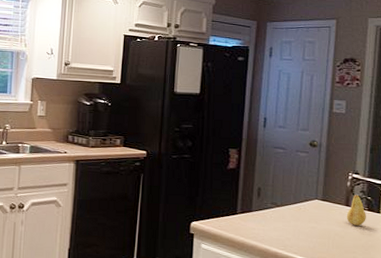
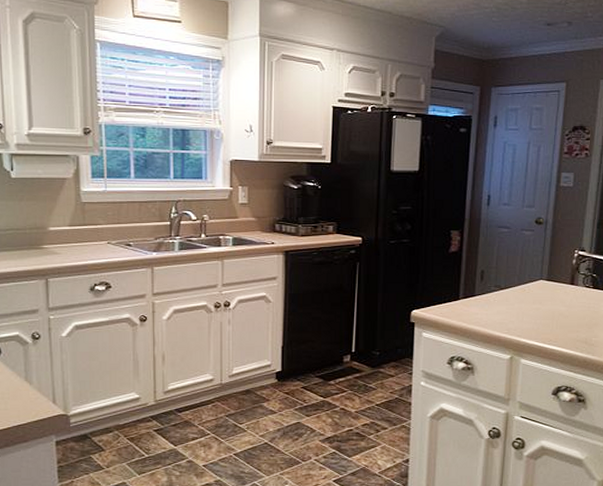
fruit: present [346,194,366,226] -> none [571,272,591,304]

